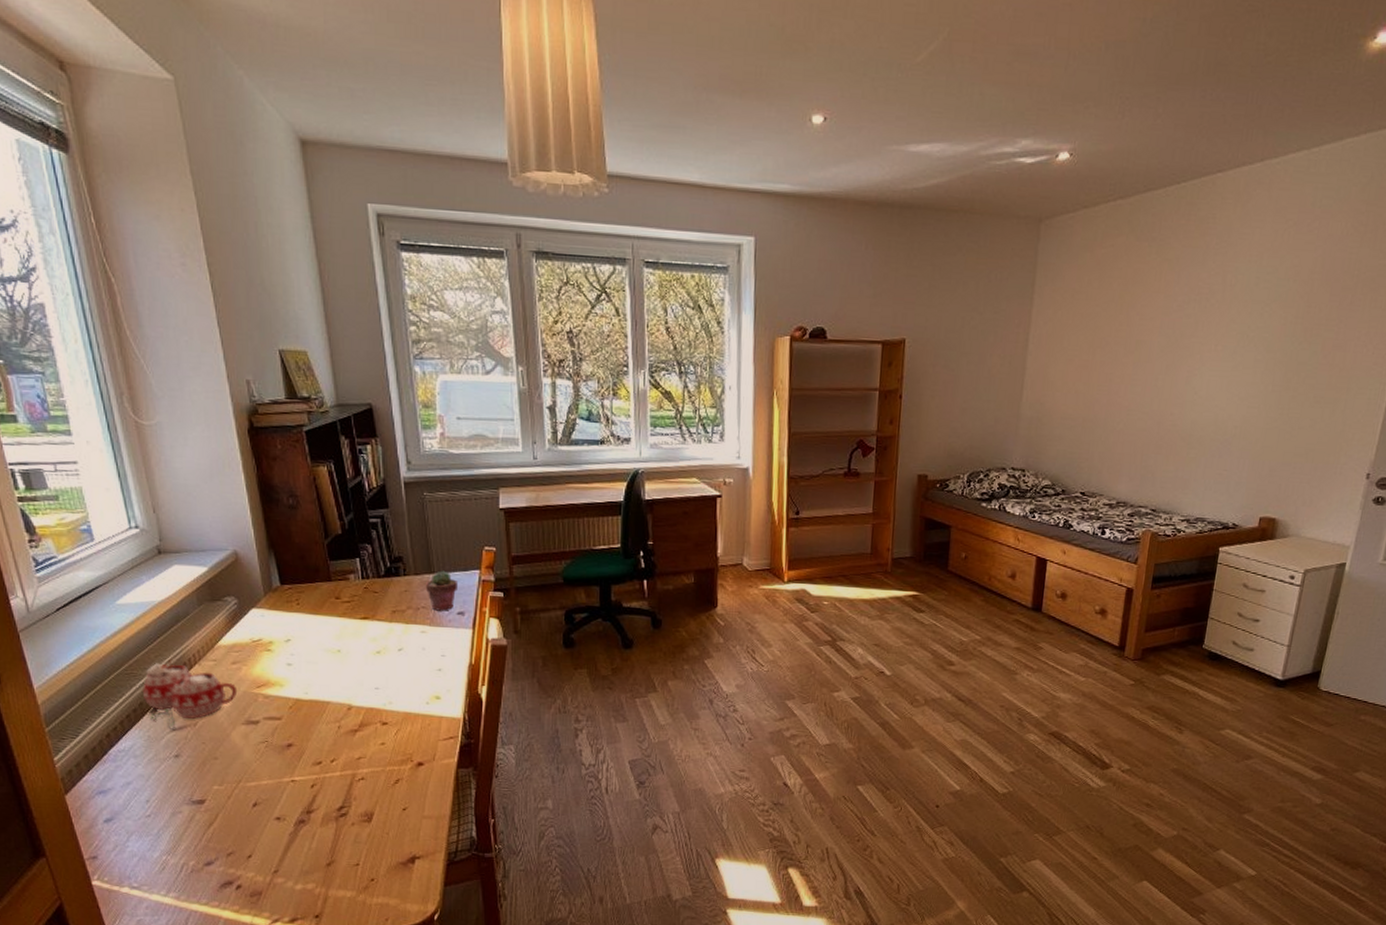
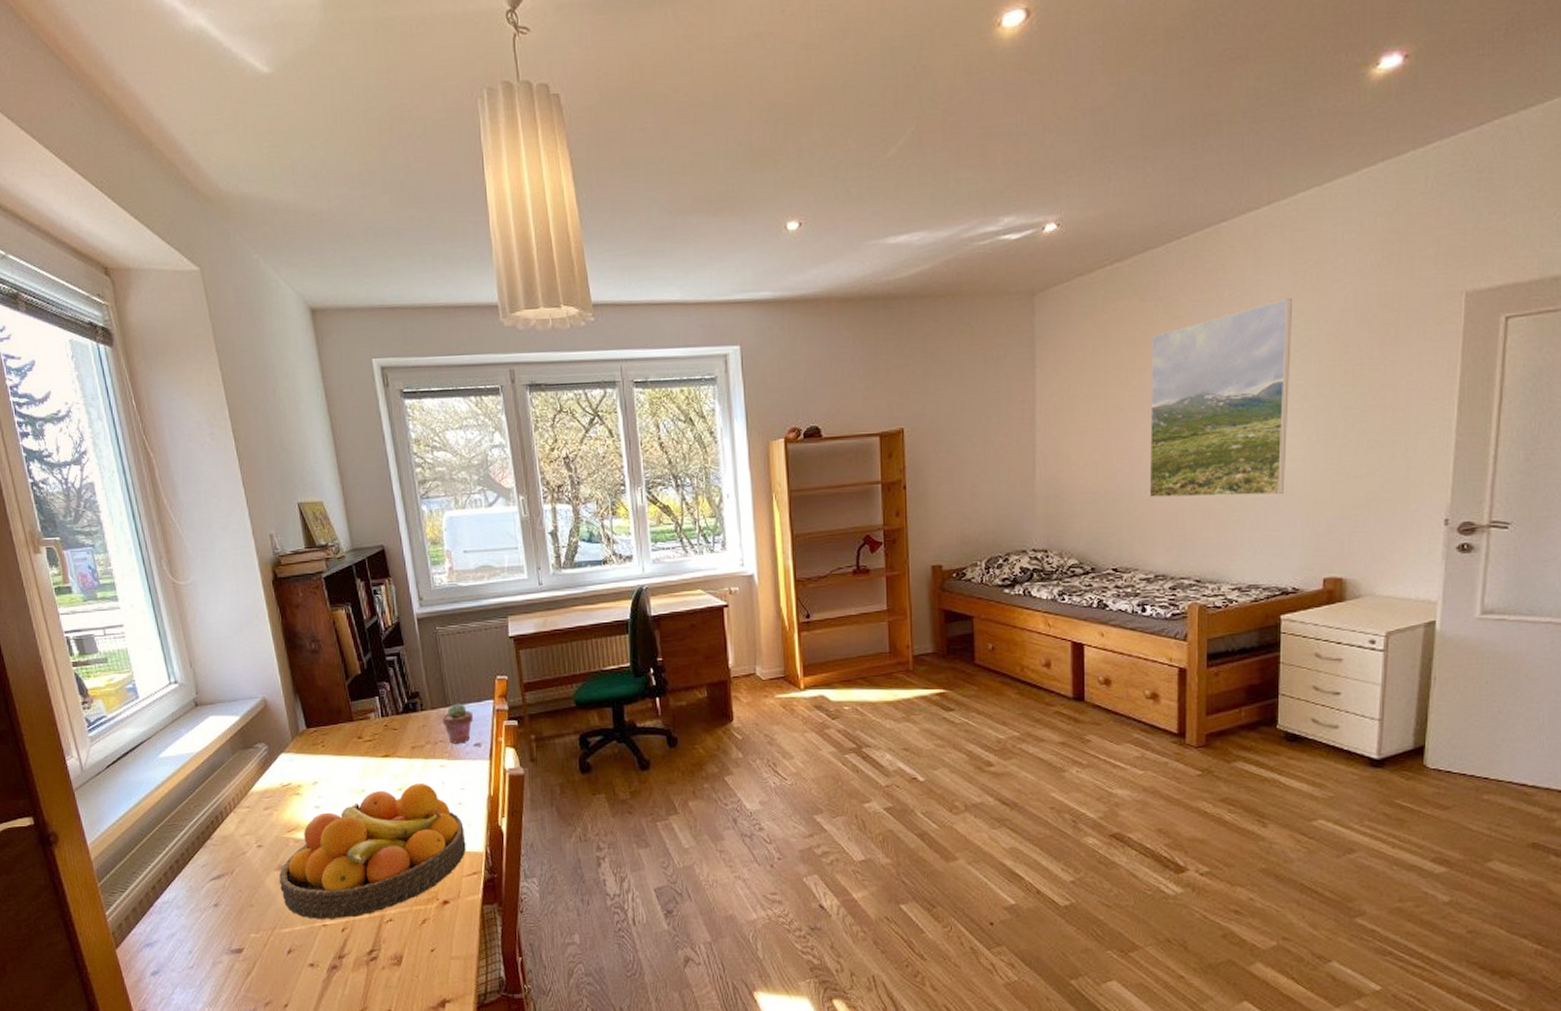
mug: present [141,659,238,729] -> none [183,809,270,878]
fruit bowl: none [246,648,444,775] -> present [279,784,466,919]
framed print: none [1121,253,1270,438] -> present [1149,297,1292,498]

